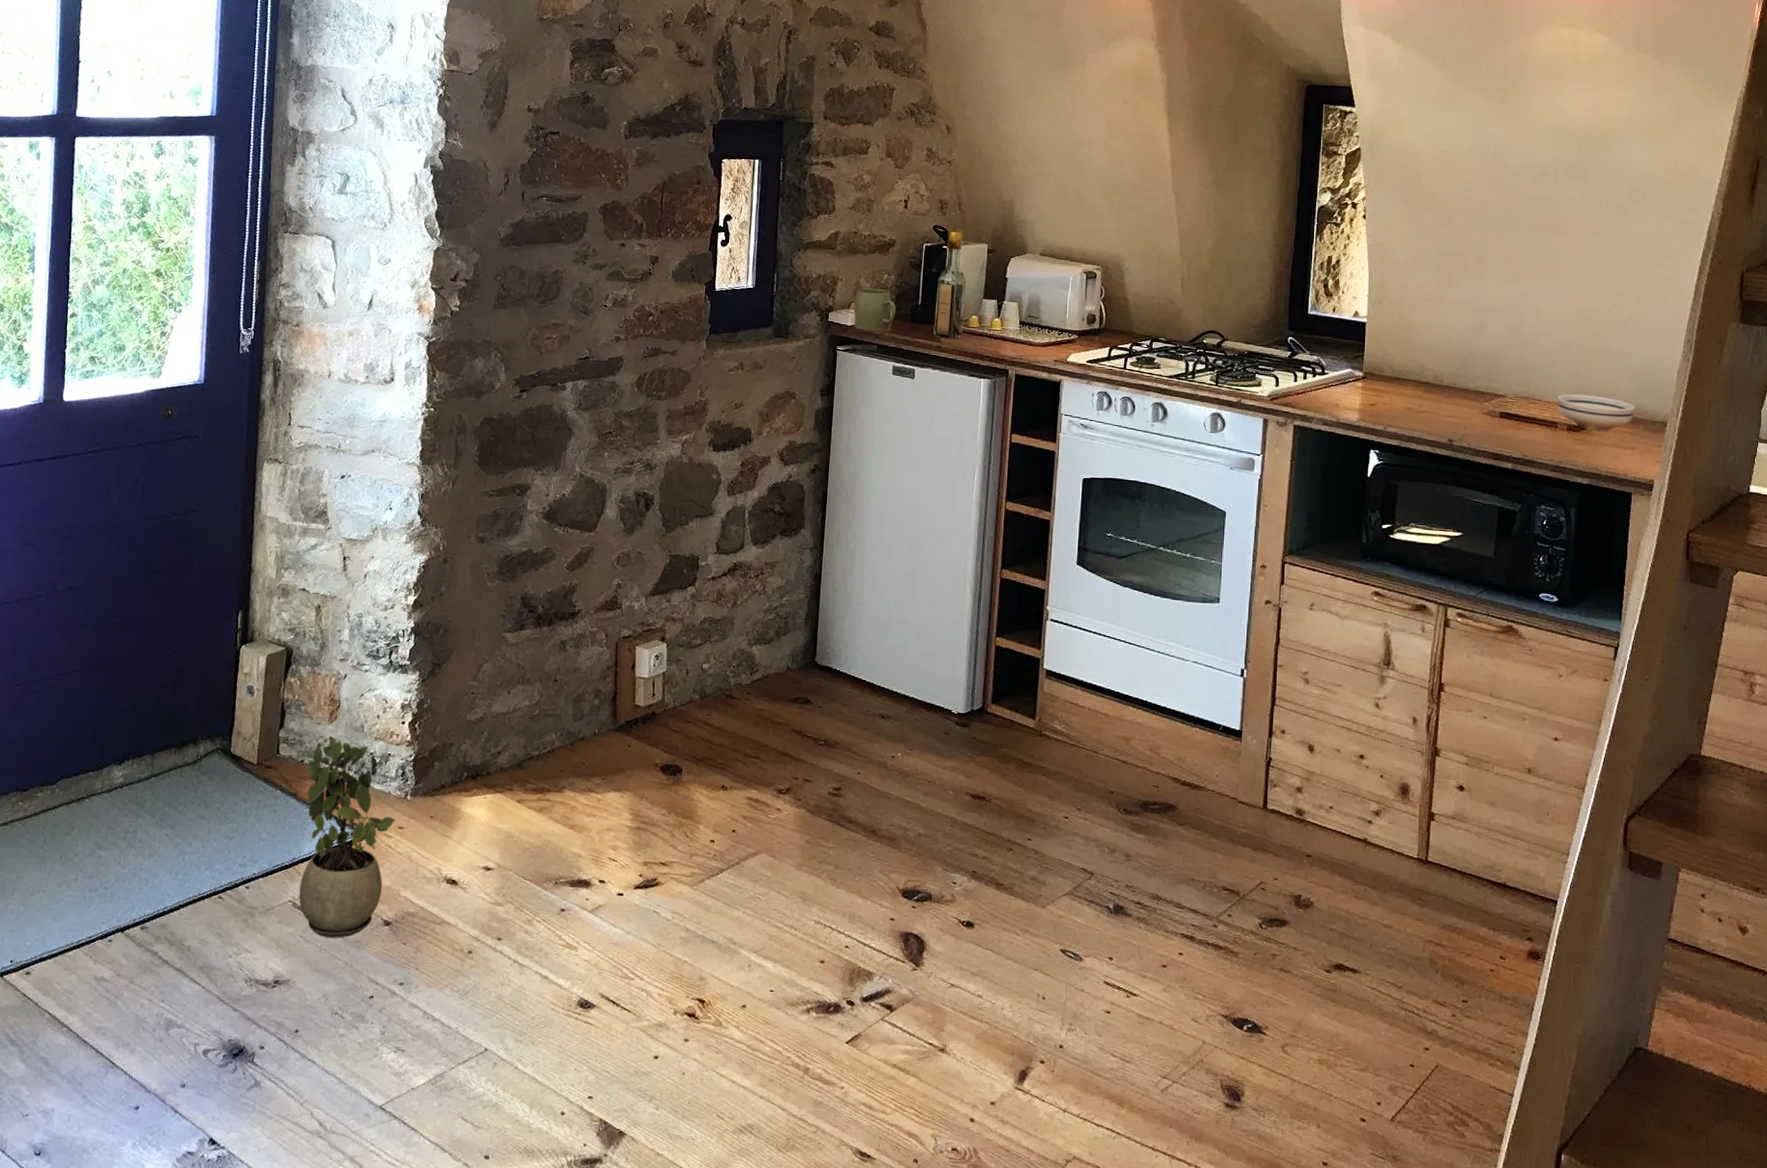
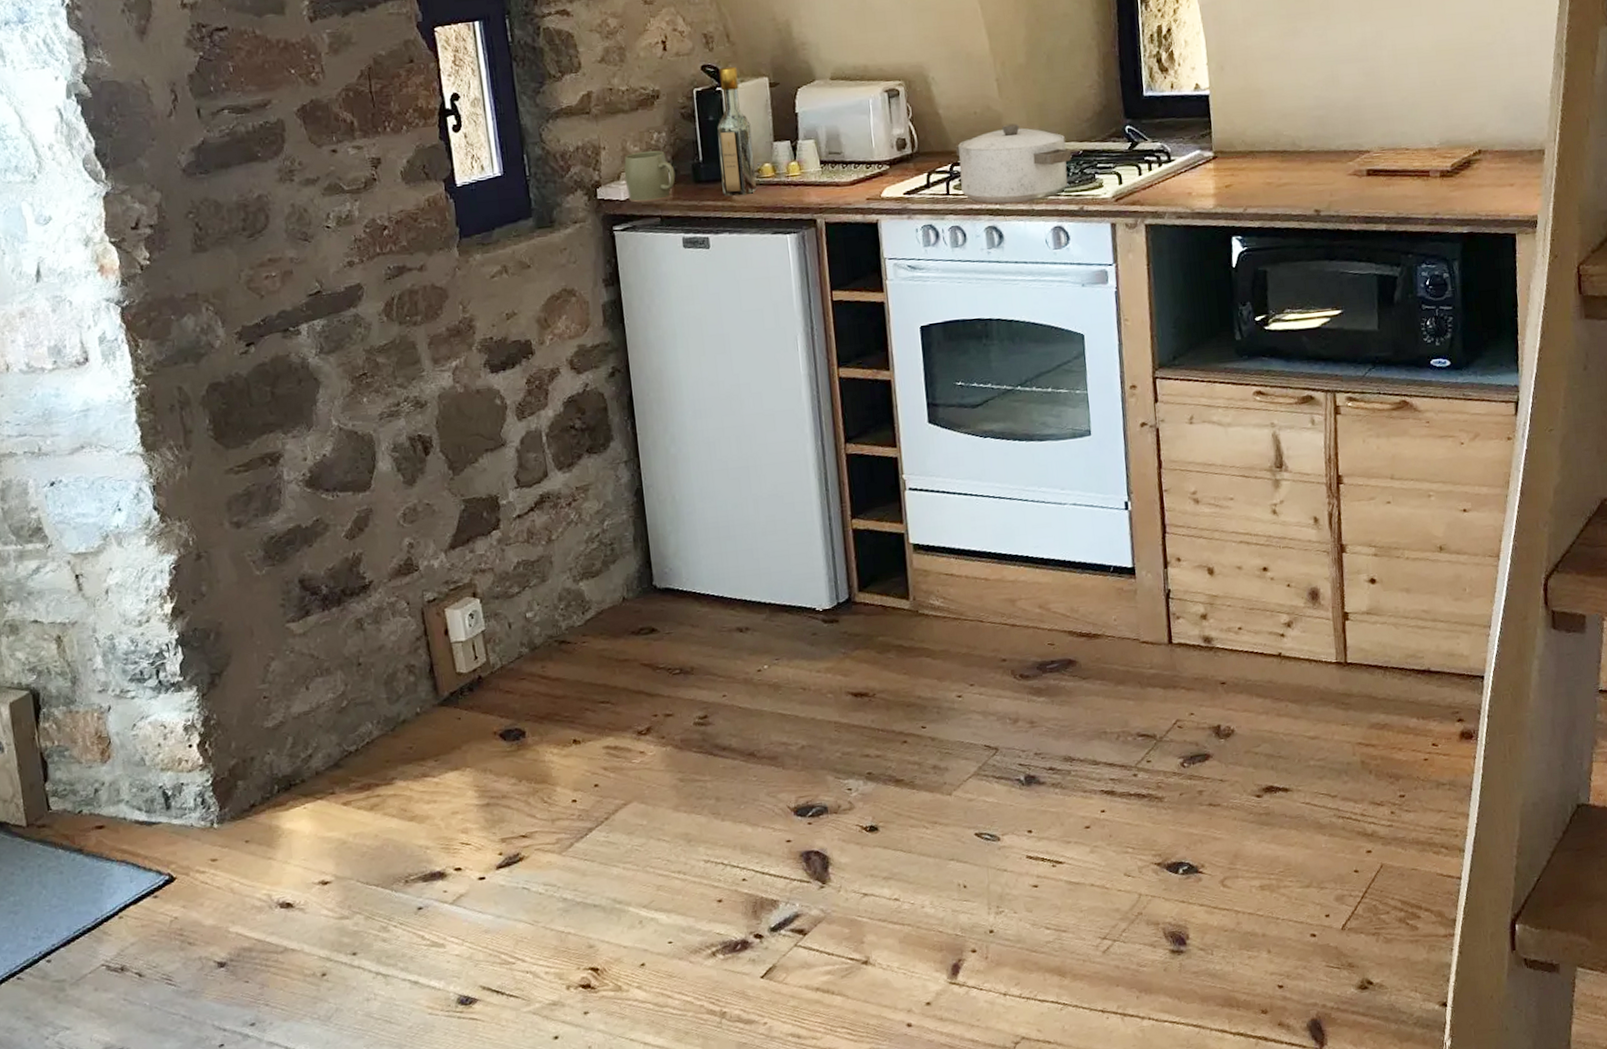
potted plant: present [298,736,397,938] -> none [86,777,208,995]
cooking pot: none [1136,317,1238,388] -> present [955,123,1072,204]
bowl: present [1557,394,1636,431] -> none [1425,133,1510,173]

